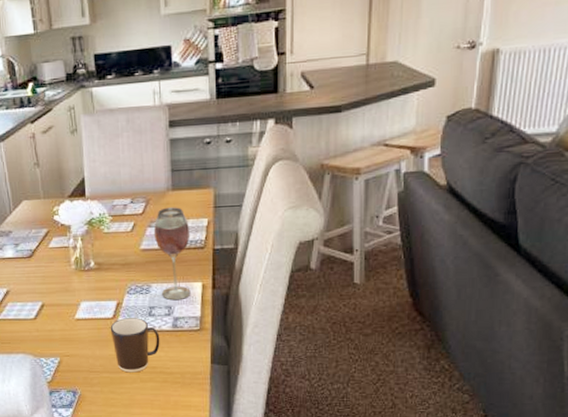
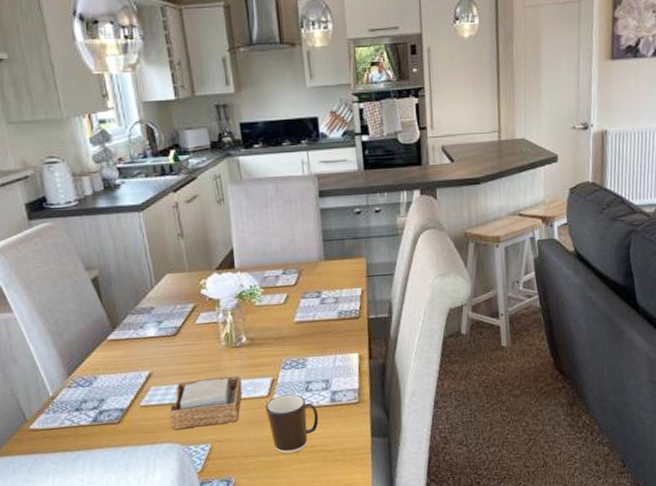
napkin holder: none [23,297,89,342] -> present [168,375,242,429]
wineglass: present [153,207,191,300] -> none [307,277,348,373]

